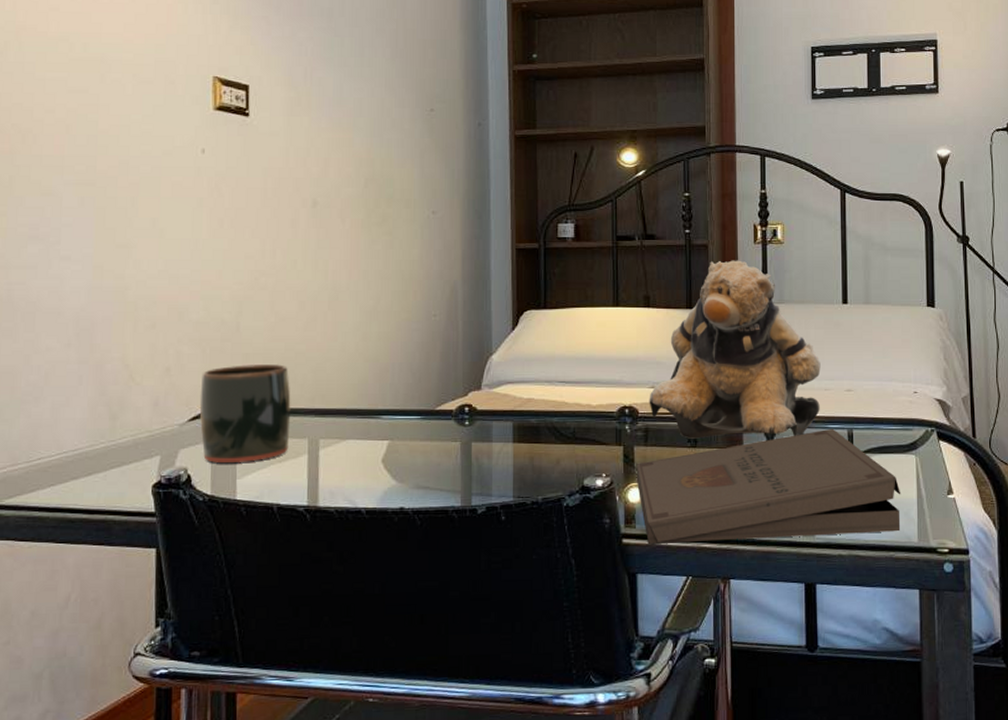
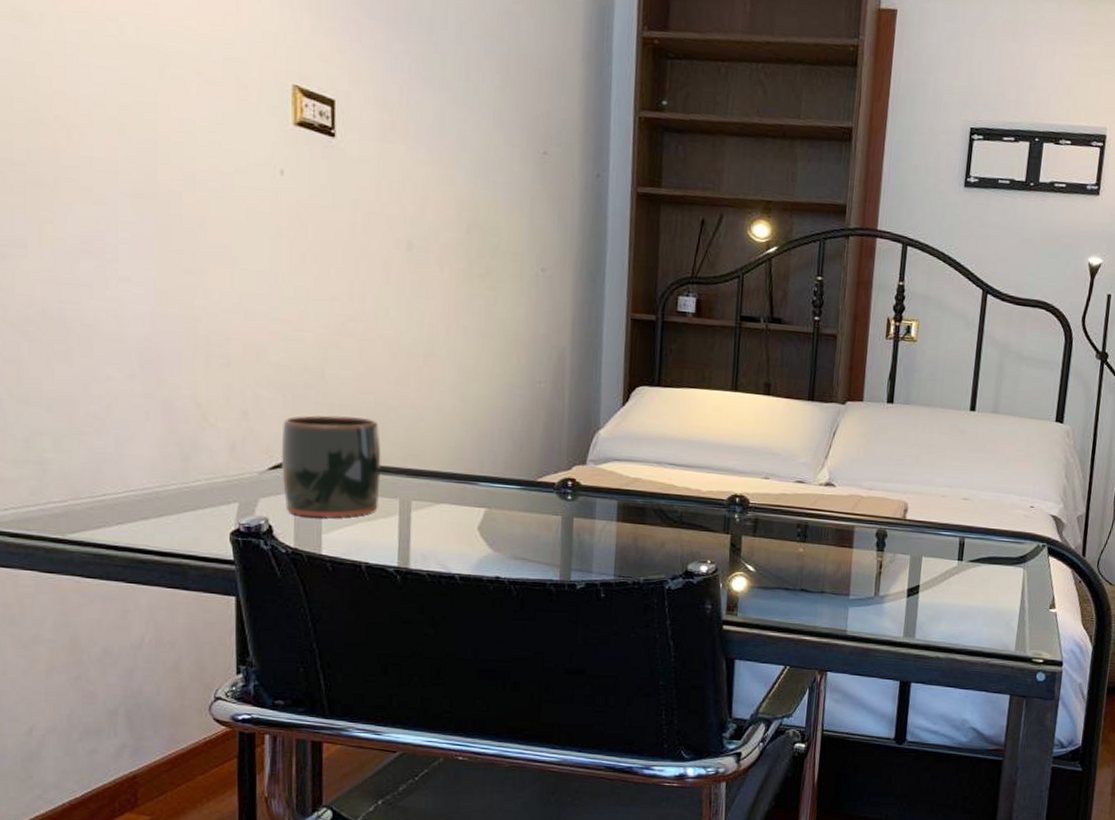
pizza box: present [636,428,901,544] -> none [742,535,1005,640]
teddy bear: present [649,260,821,439] -> none [761,353,941,540]

